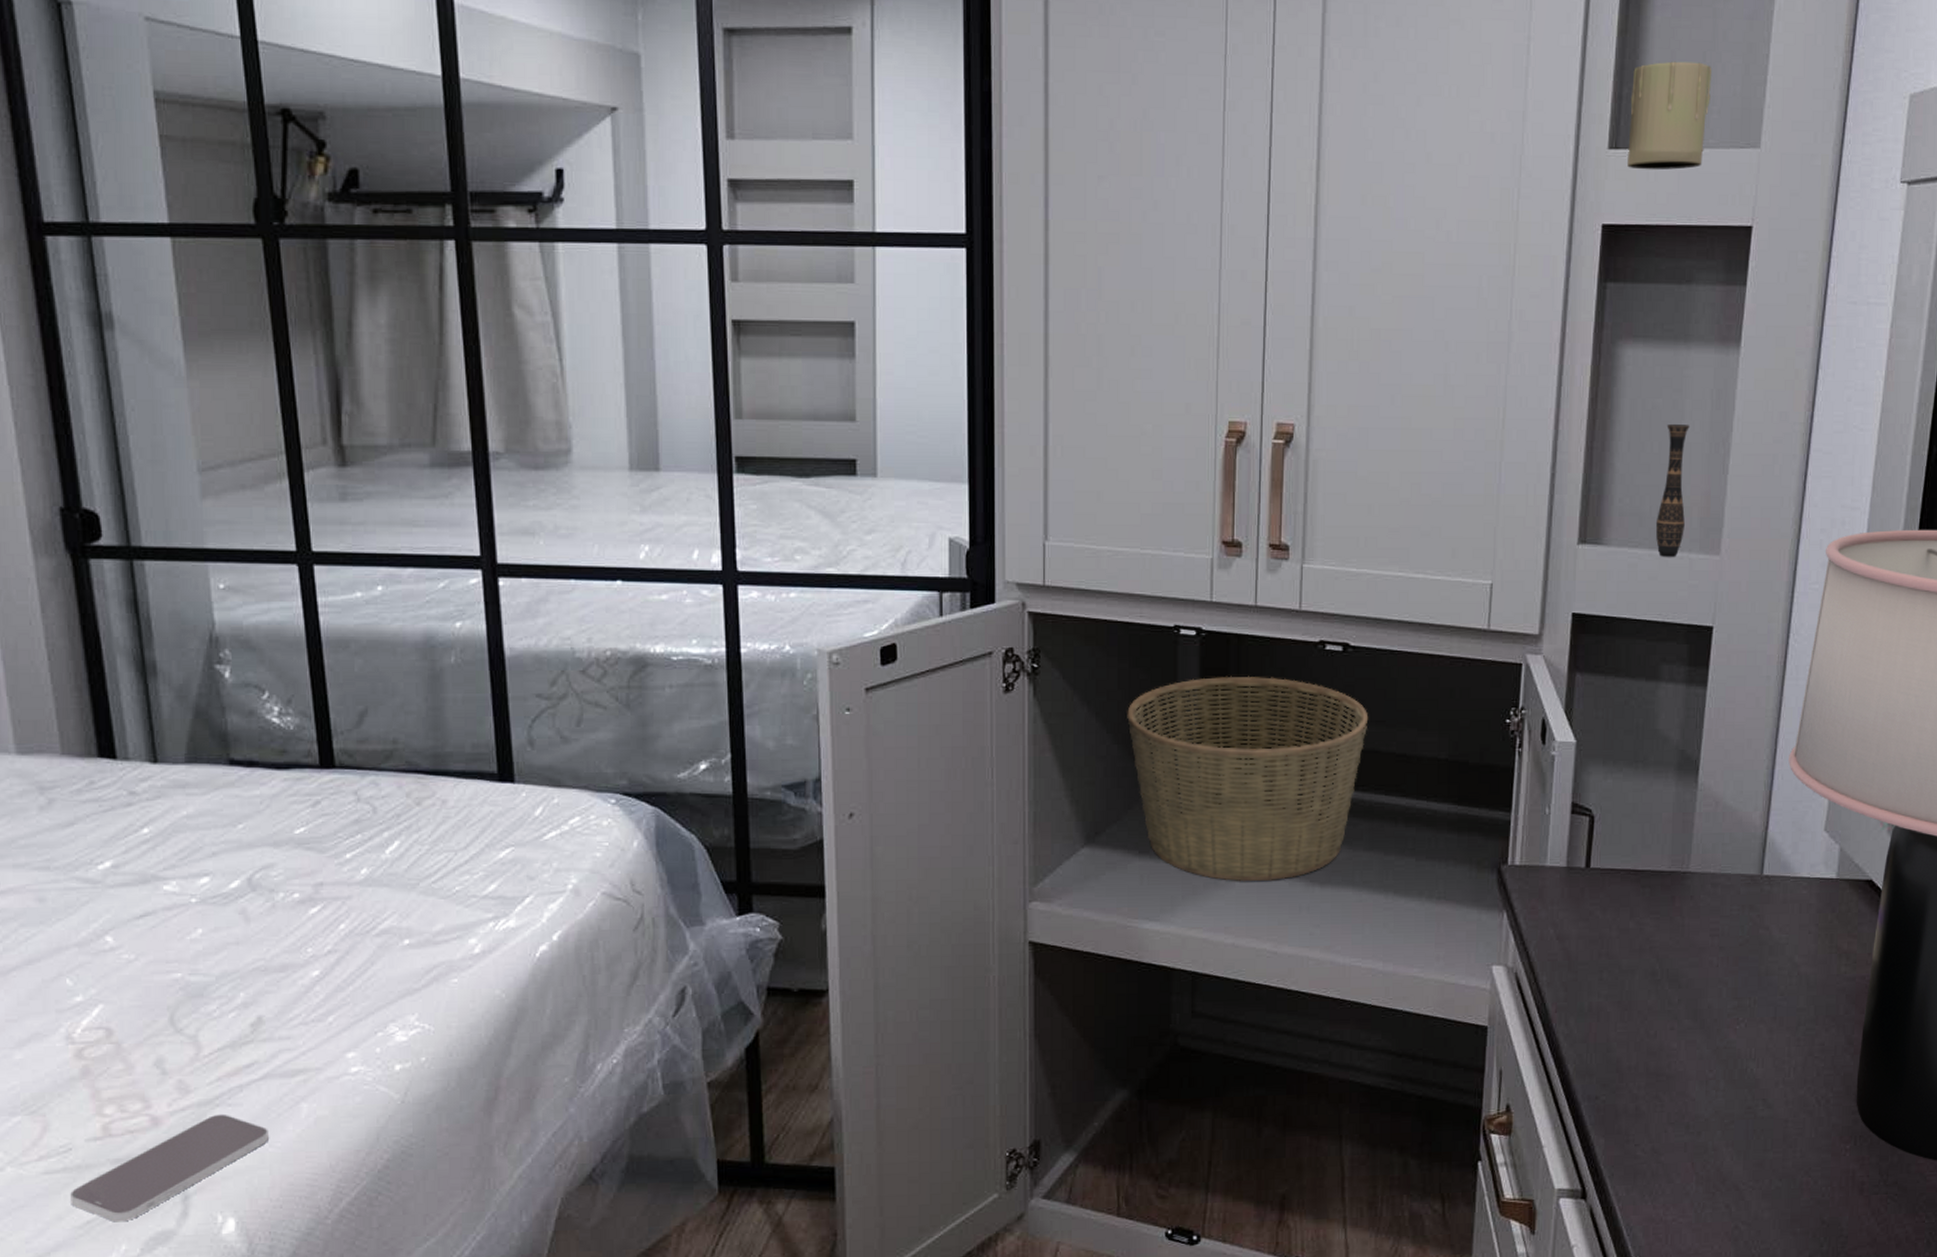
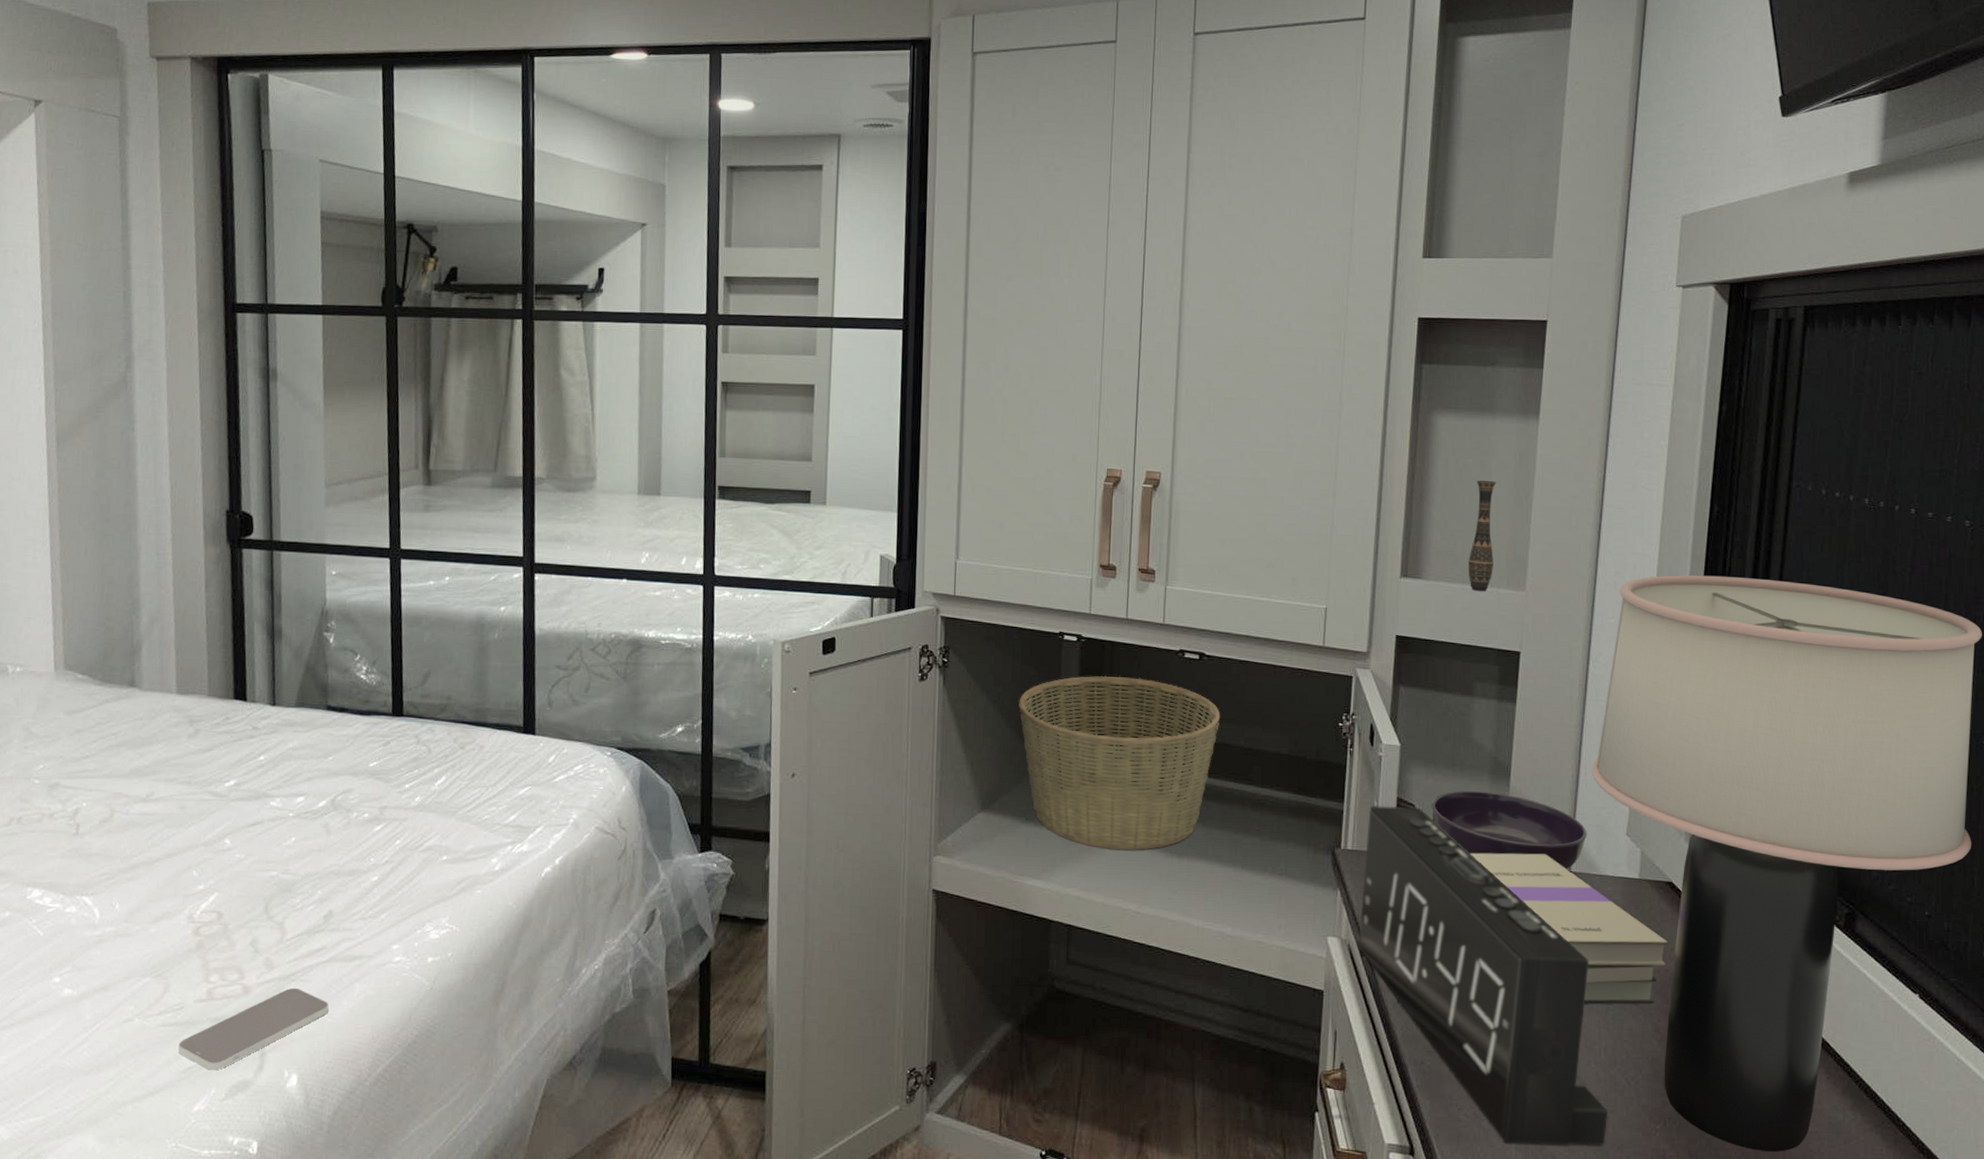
alarm clock: none [1526,812,1796,1178] -> present [1357,805,1609,1145]
bowl: none [1610,790,1782,873] -> present [1432,791,1587,870]
candle: present [1627,61,1711,170] -> none [1439,189,1509,275]
books: none [1652,857,1865,1021] -> present [1470,853,1668,1005]

